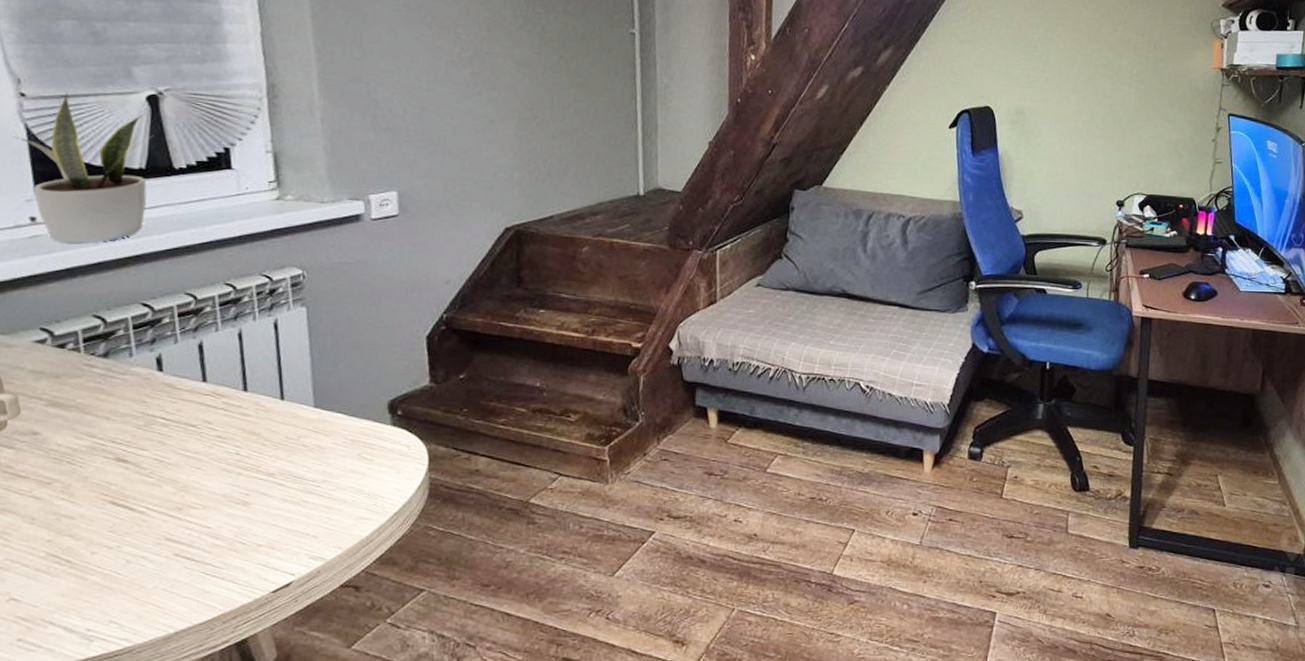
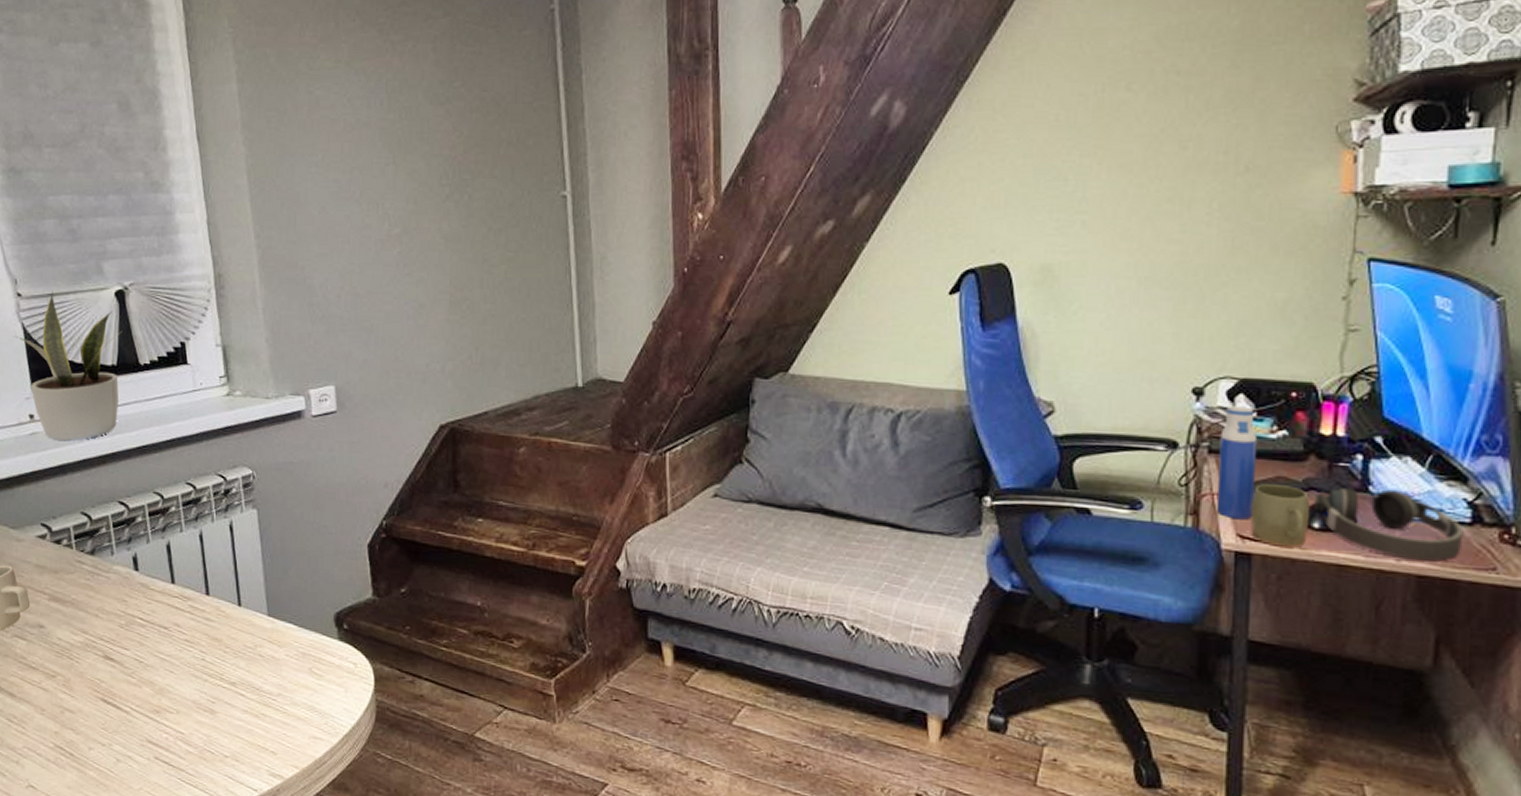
water bottle: none [1130,214,1158,295] -> present [1216,406,1258,520]
mug: none [1151,268,1190,313] -> present [1249,483,1311,548]
headphones: none [1192,271,1280,319] -> present [1314,488,1464,561]

